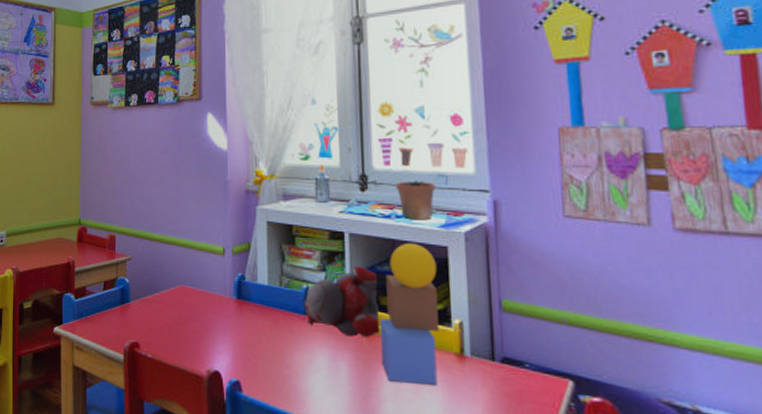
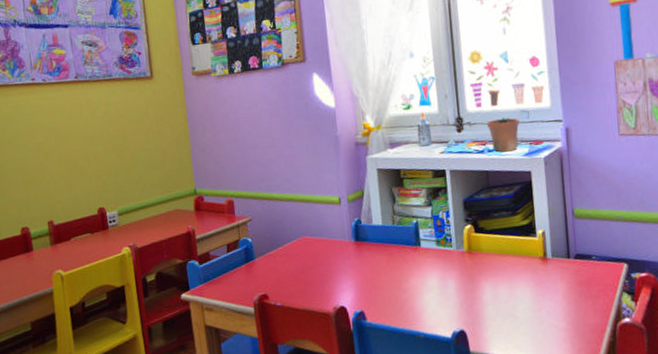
toy animal: present [304,265,379,337] -> none [415,197,479,258]
toy blocks: present [380,242,439,385] -> none [479,171,527,289]

